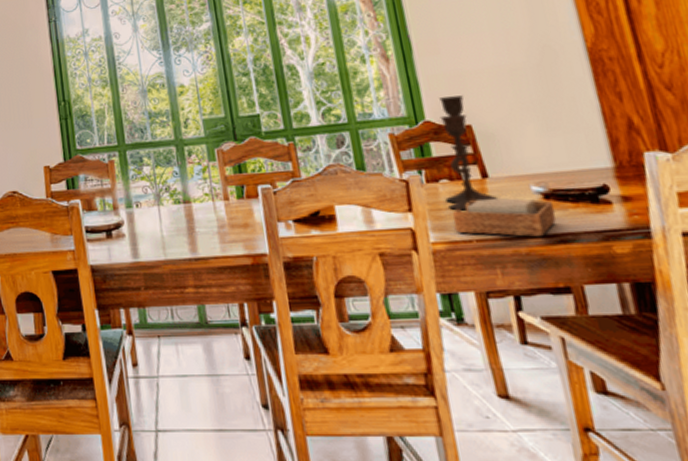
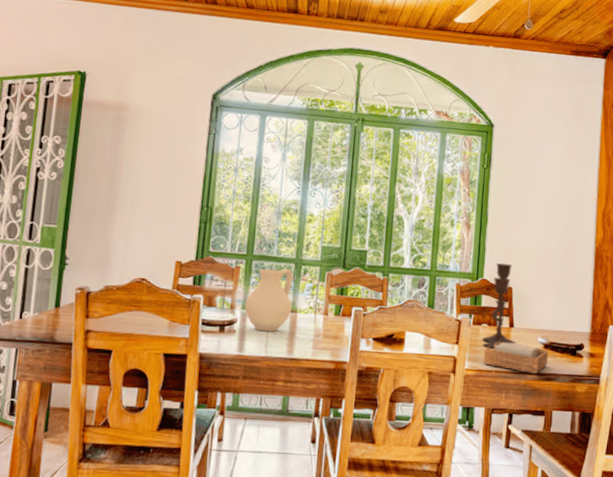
pitcher: none [128,153,184,231] -> present [244,268,294,332]

